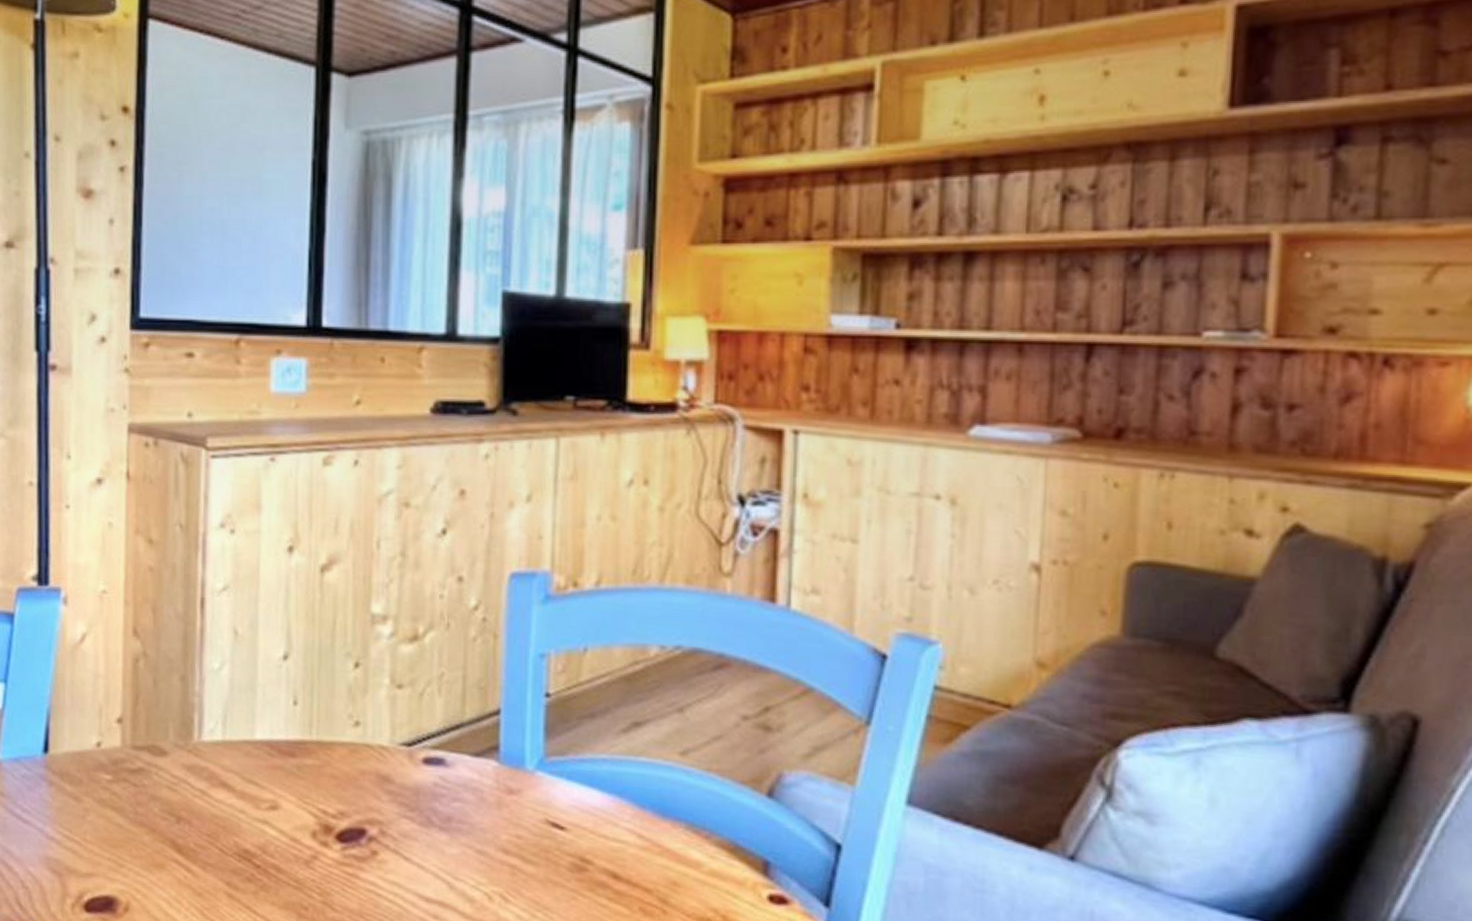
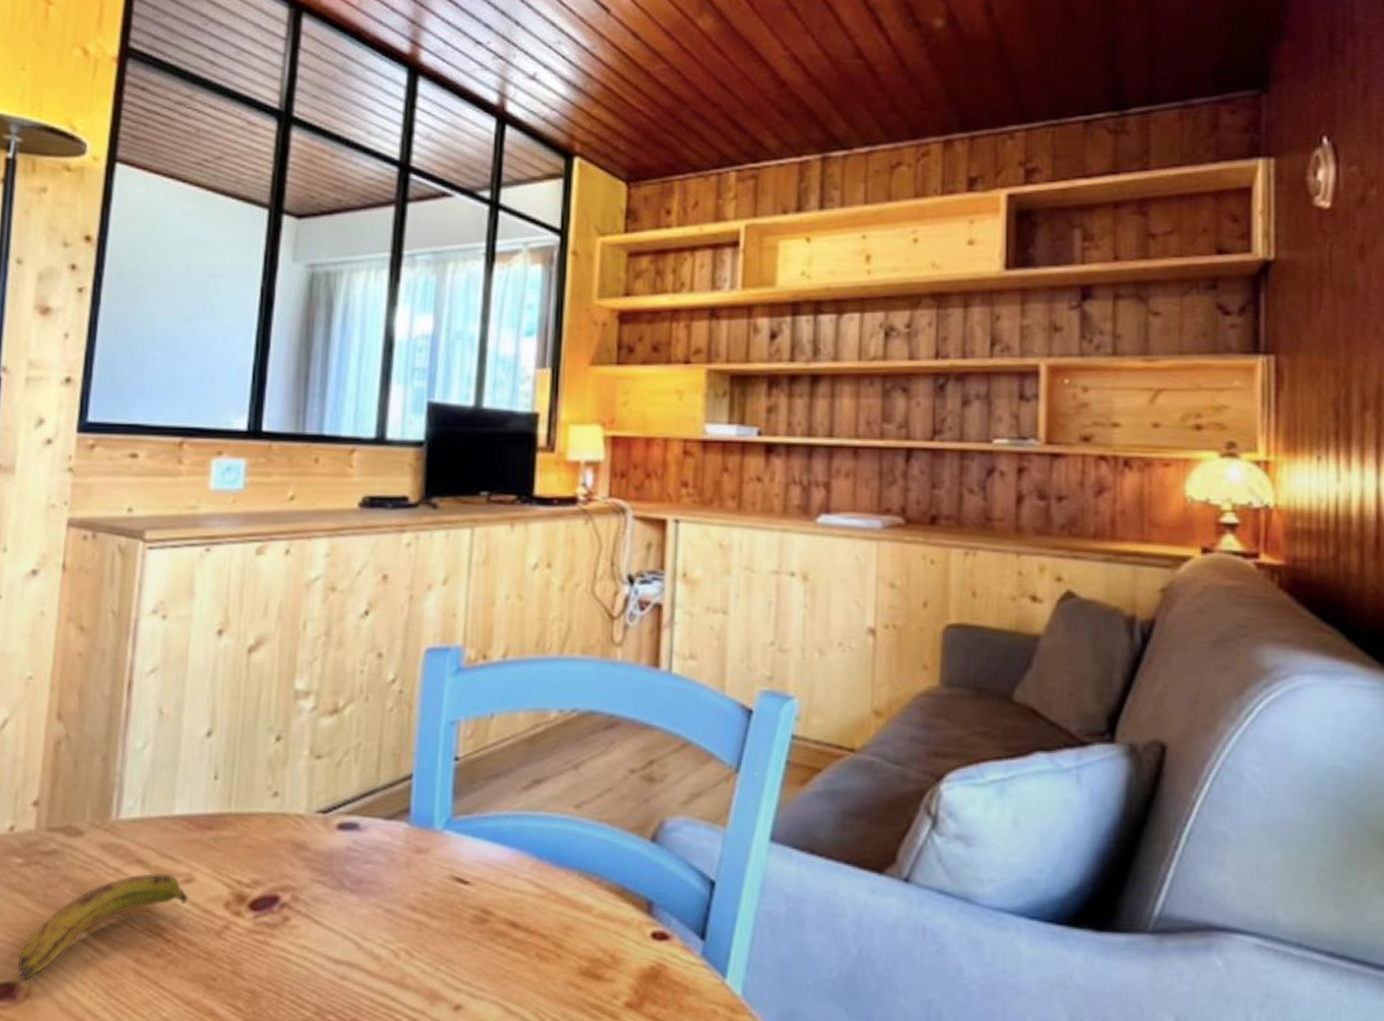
banana: none [115,797,275,895] -> present [17,873,189,981]

